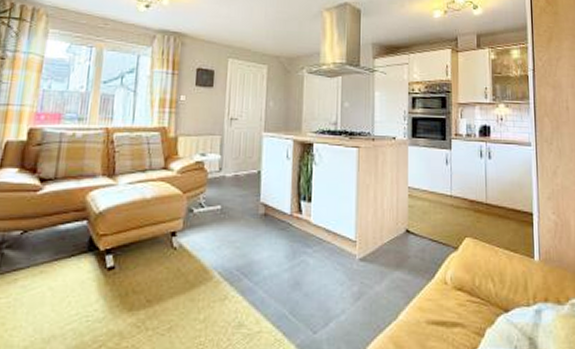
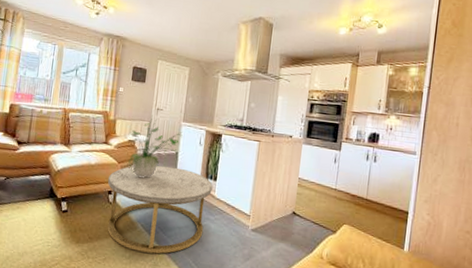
coffee table: none [169,190,307,310] -> present [107,165,213,254]
potted plant: none [195,127,265,208] -> present [127,115,183,178]

